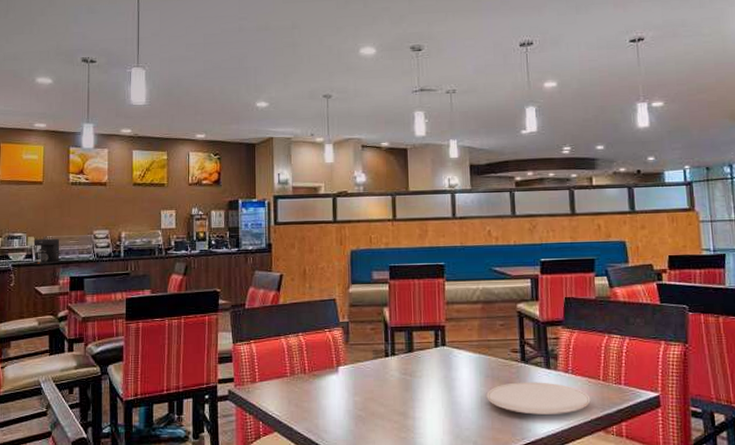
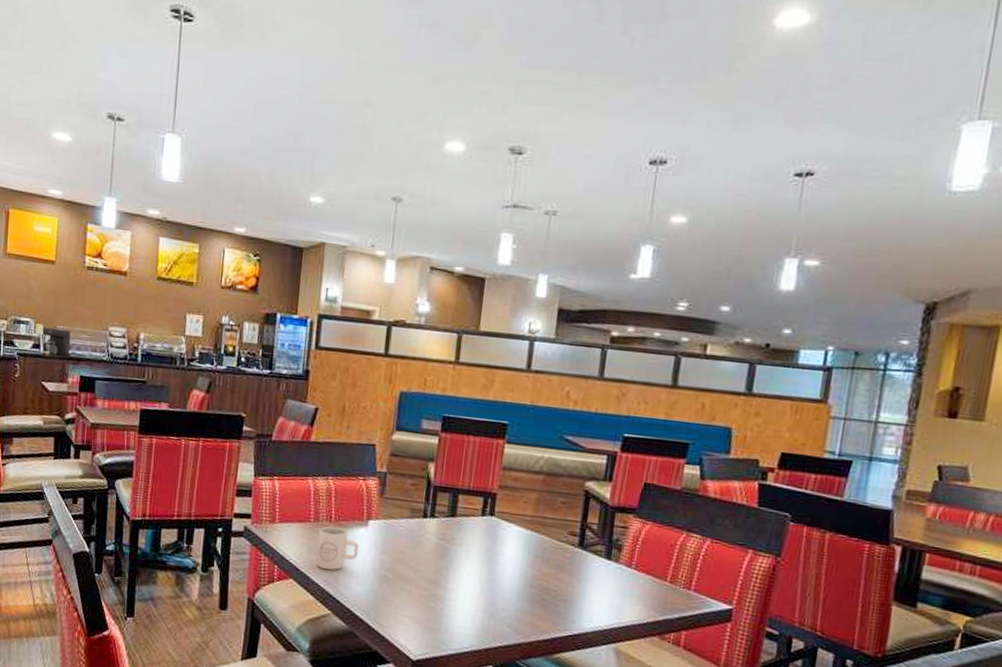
mug: none [295,377,333,419] -> present [316,526,359,571]
plate: present [486,382,591,415] -> none [531,568,651,612]

